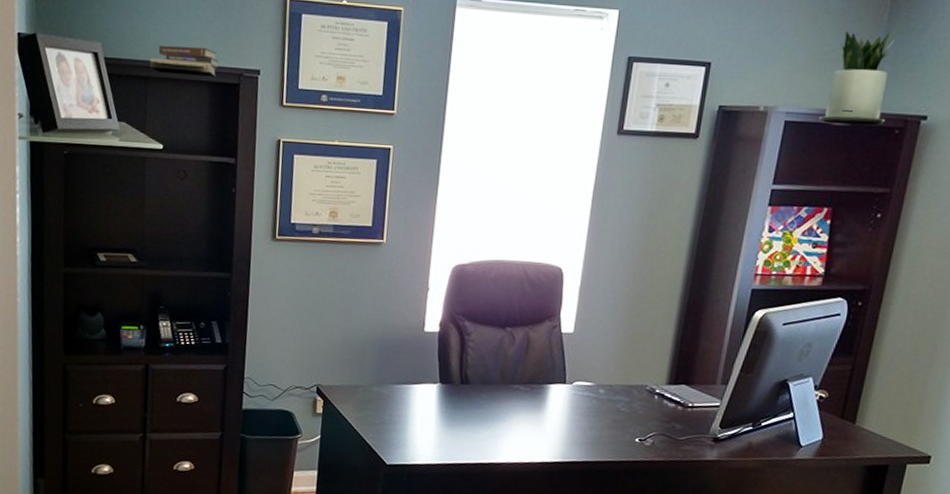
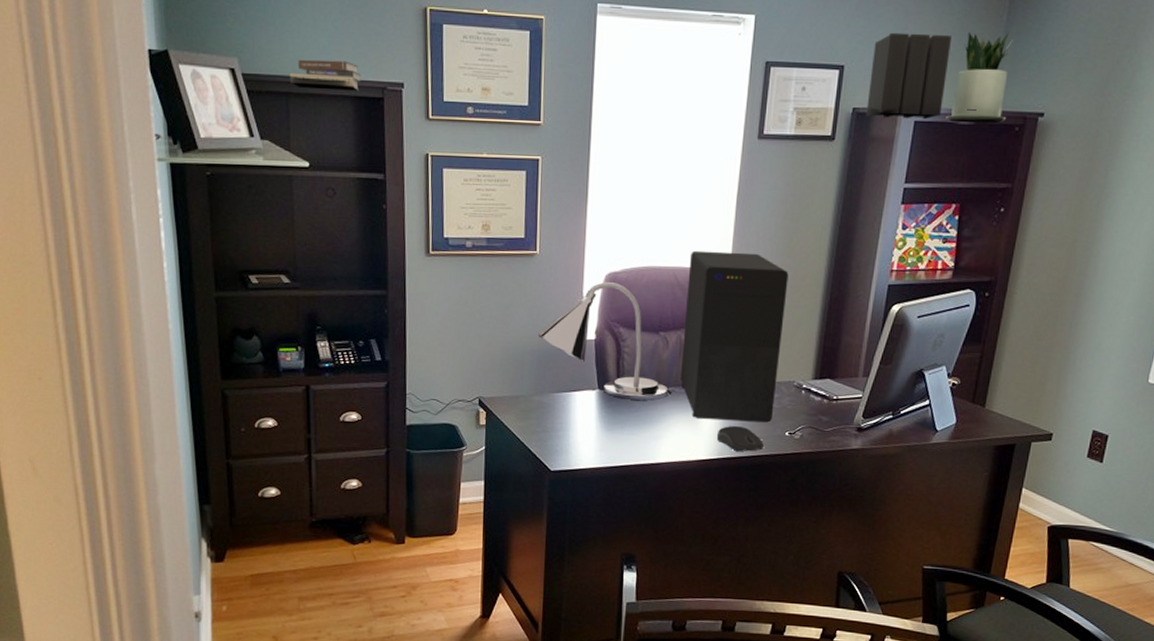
table lamp: none [379,274,517,397] -> present [537,282,672,400]
computer tower: none [525,245,645,428] -> present [680,250,789,423]
computer mouse: none [561,428,612,457] -> present [716,426,764,452]
books: none [733,30,827,120] -> present [866,32,951,120]

